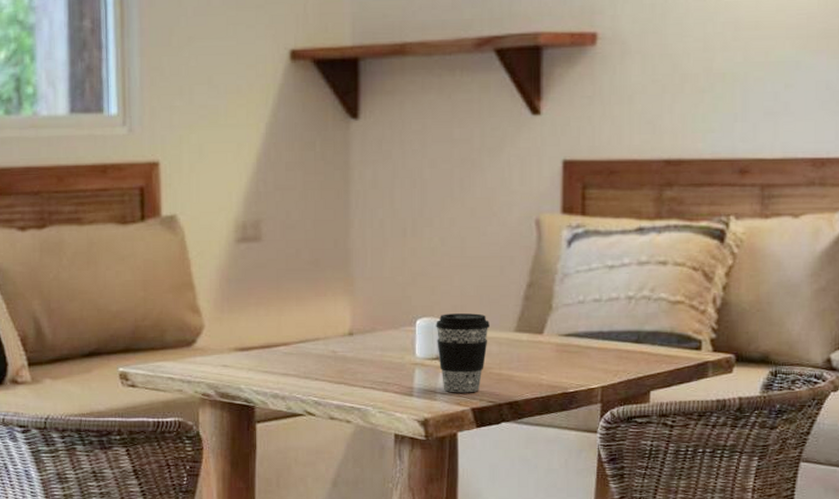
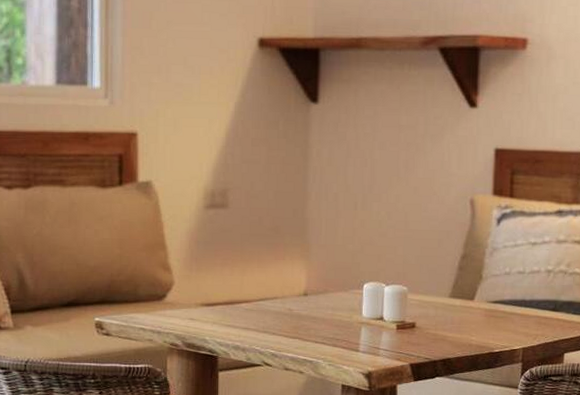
coffee cup: present [436,313,489,393] -> none [381,279,428,350]

